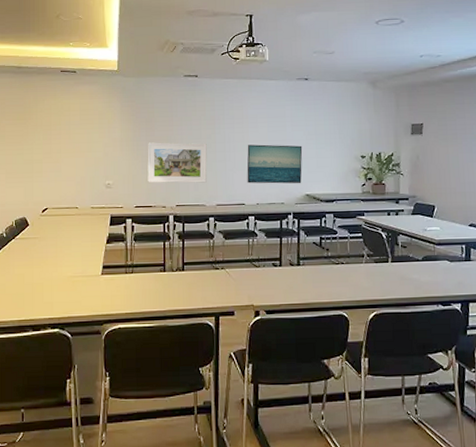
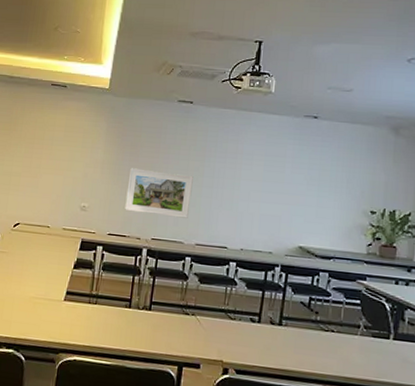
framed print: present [247,144,303,184] -> none [233,183,302,234]

